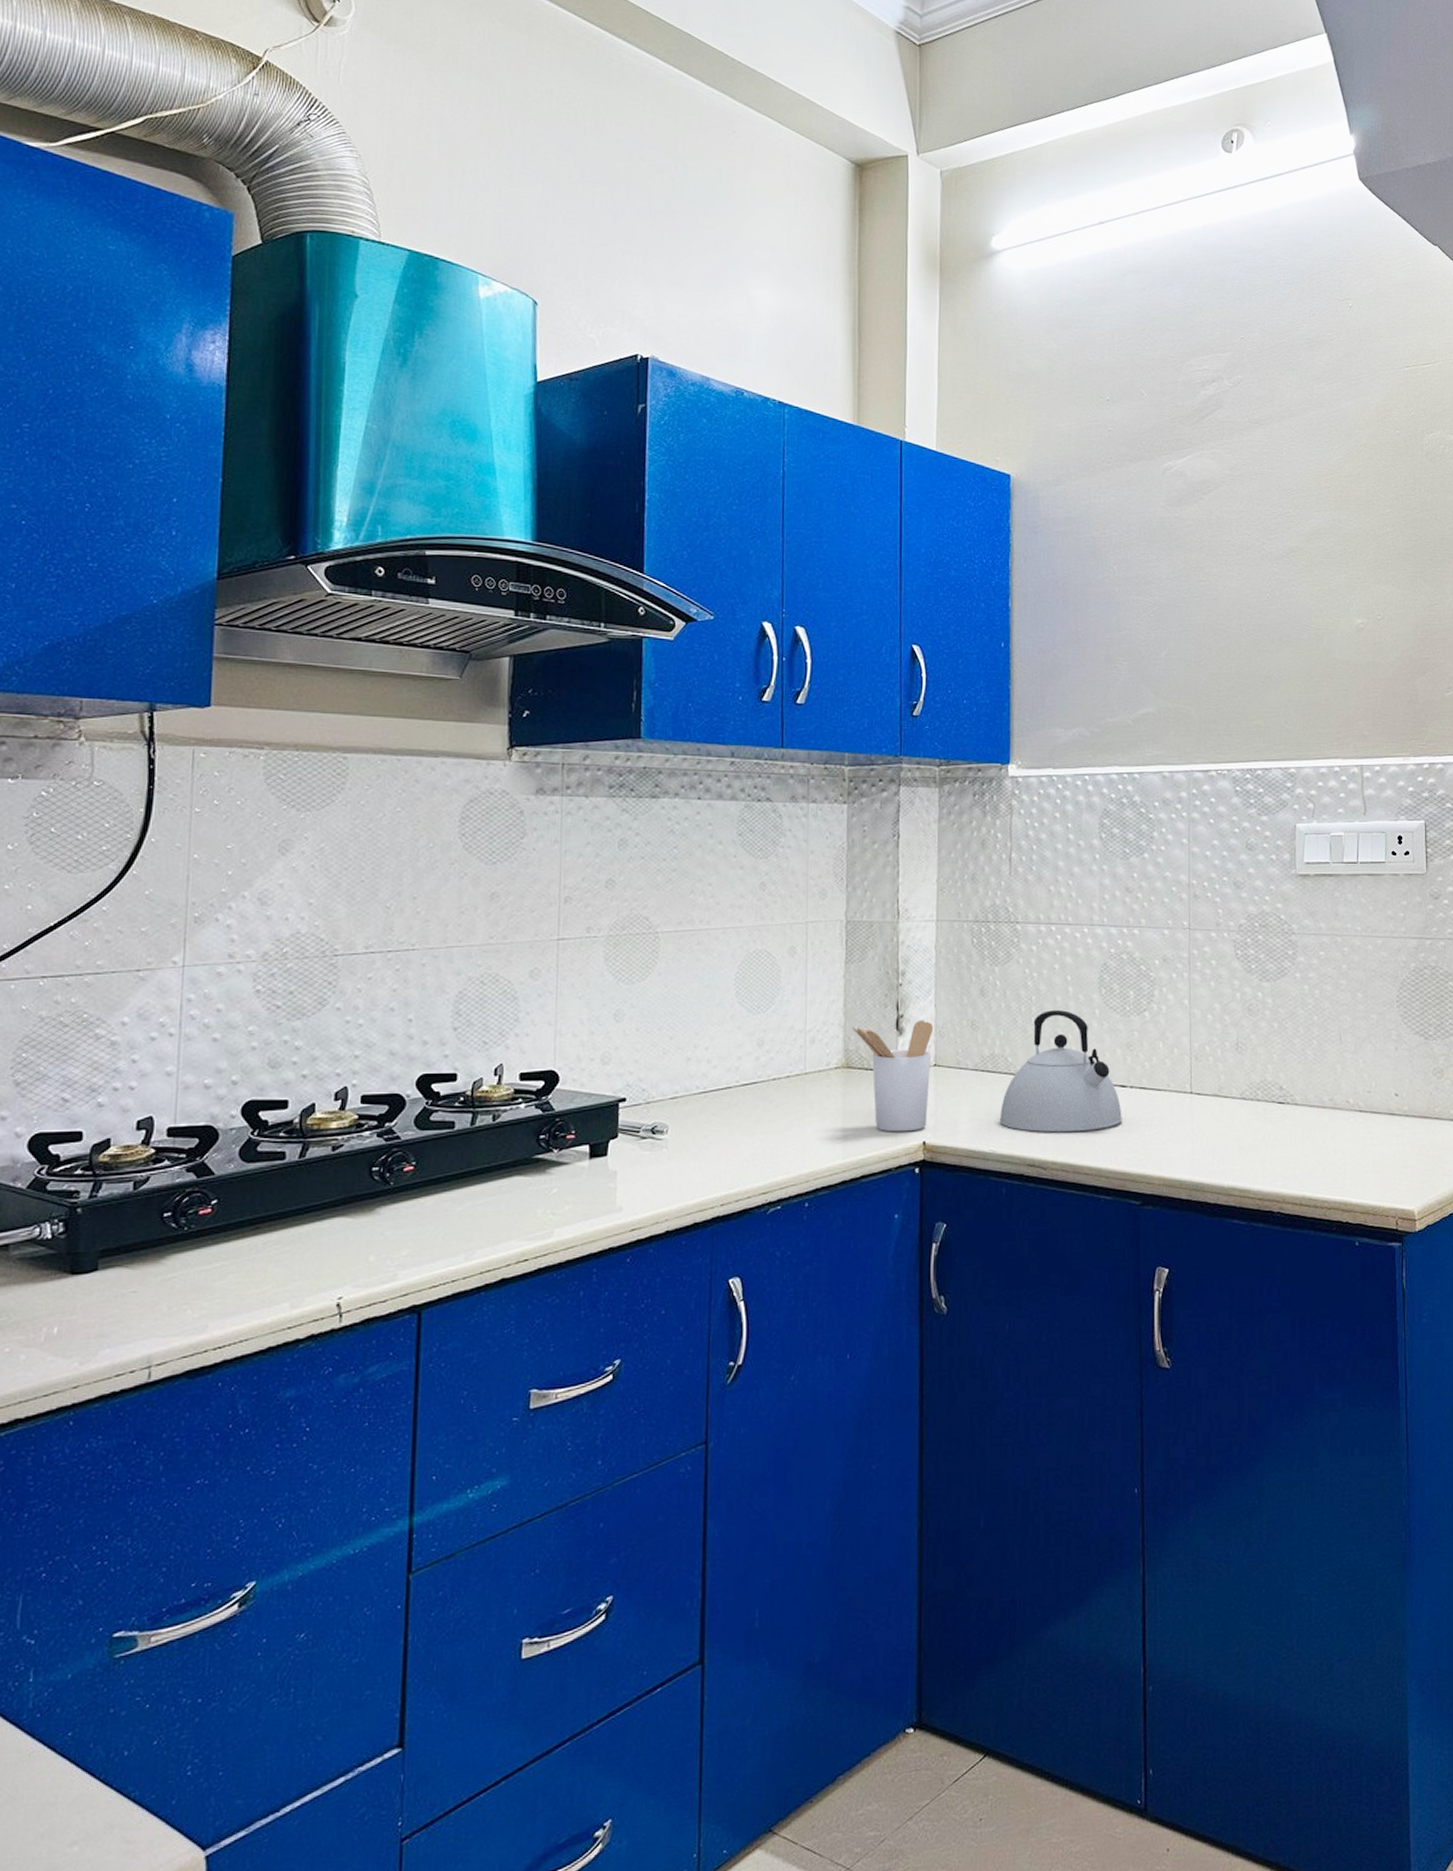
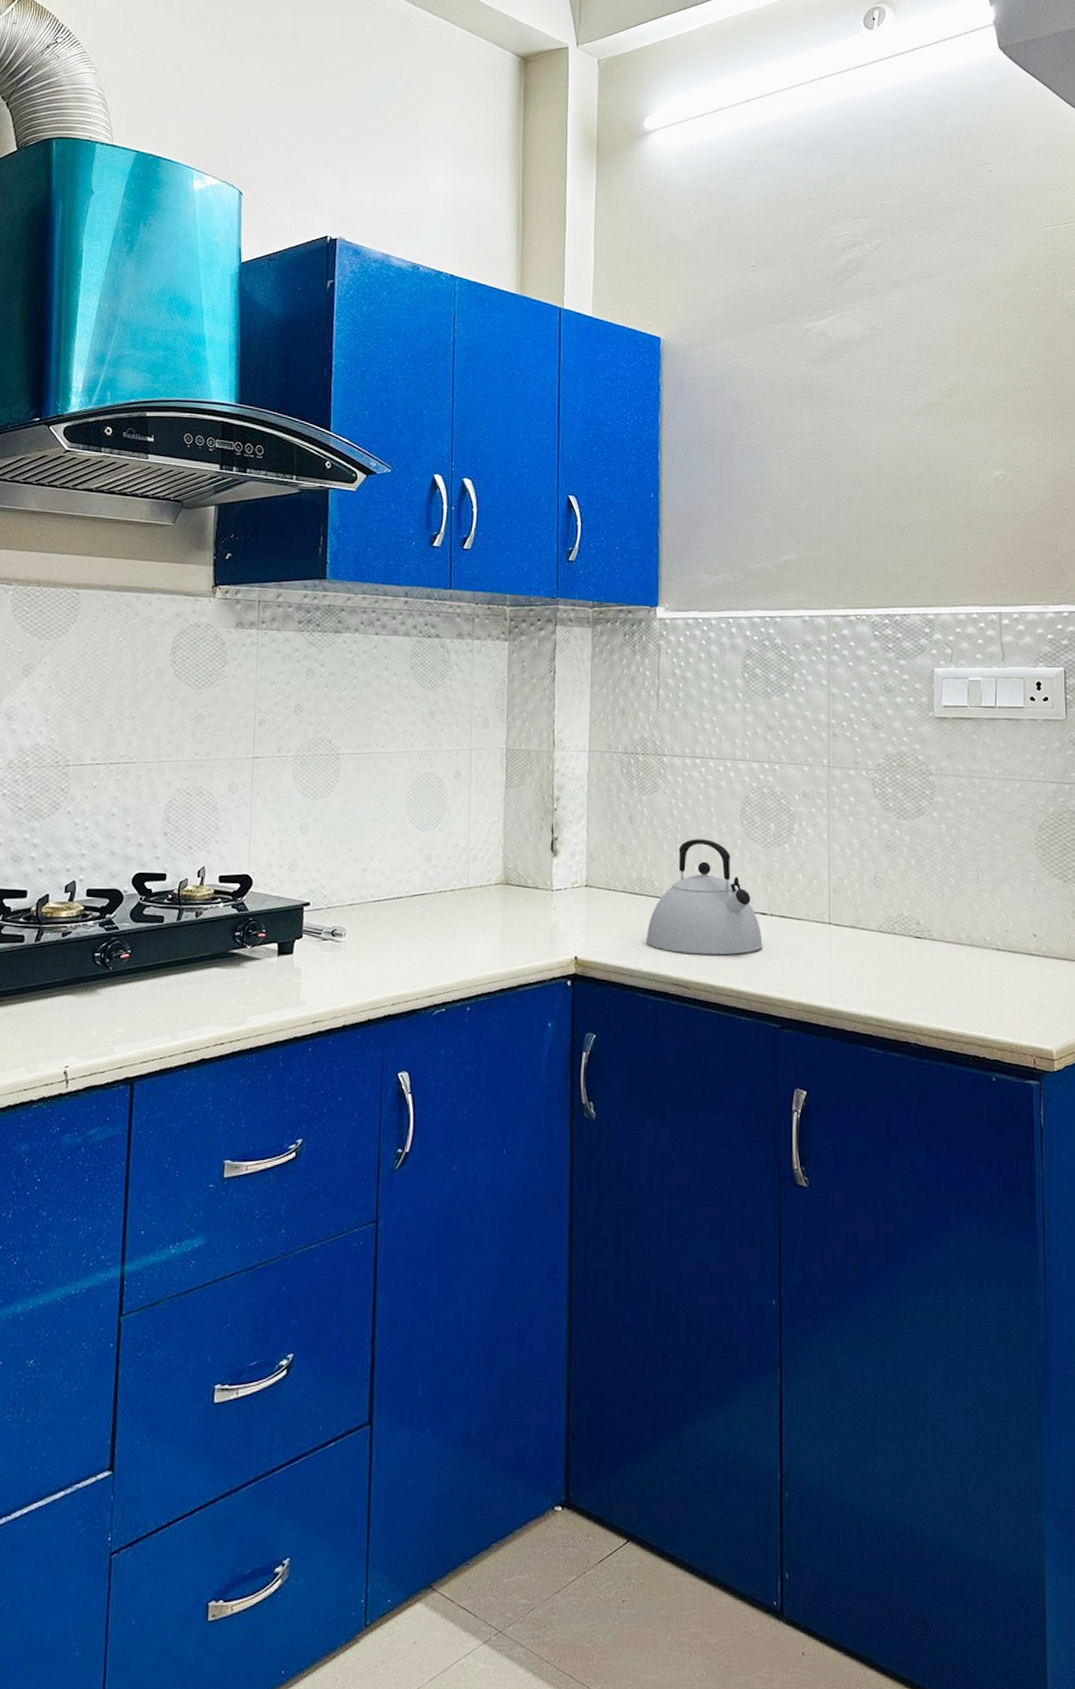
utensil holder: present [852,1019,934,1132] -> none [510,842,586,947]

